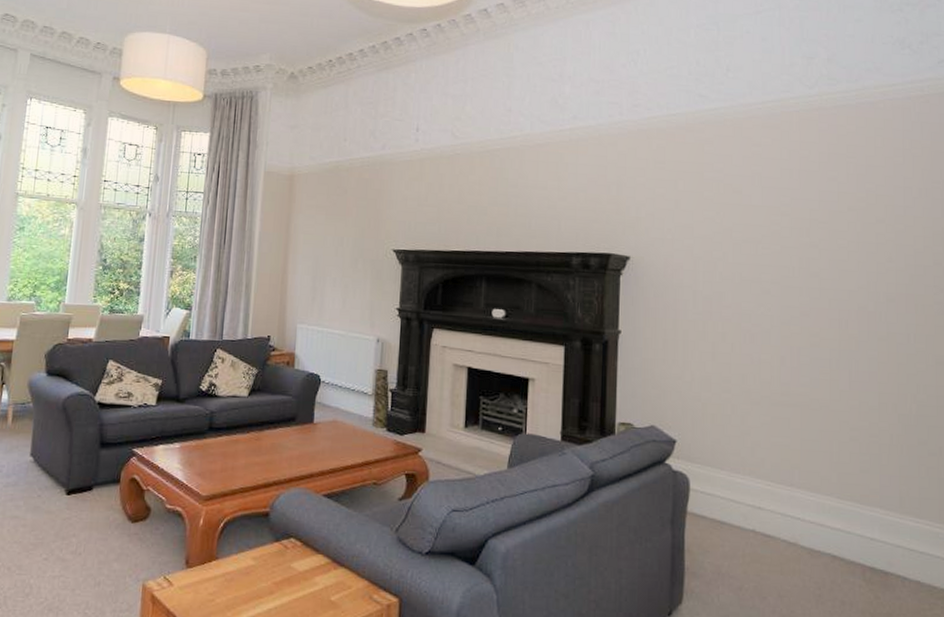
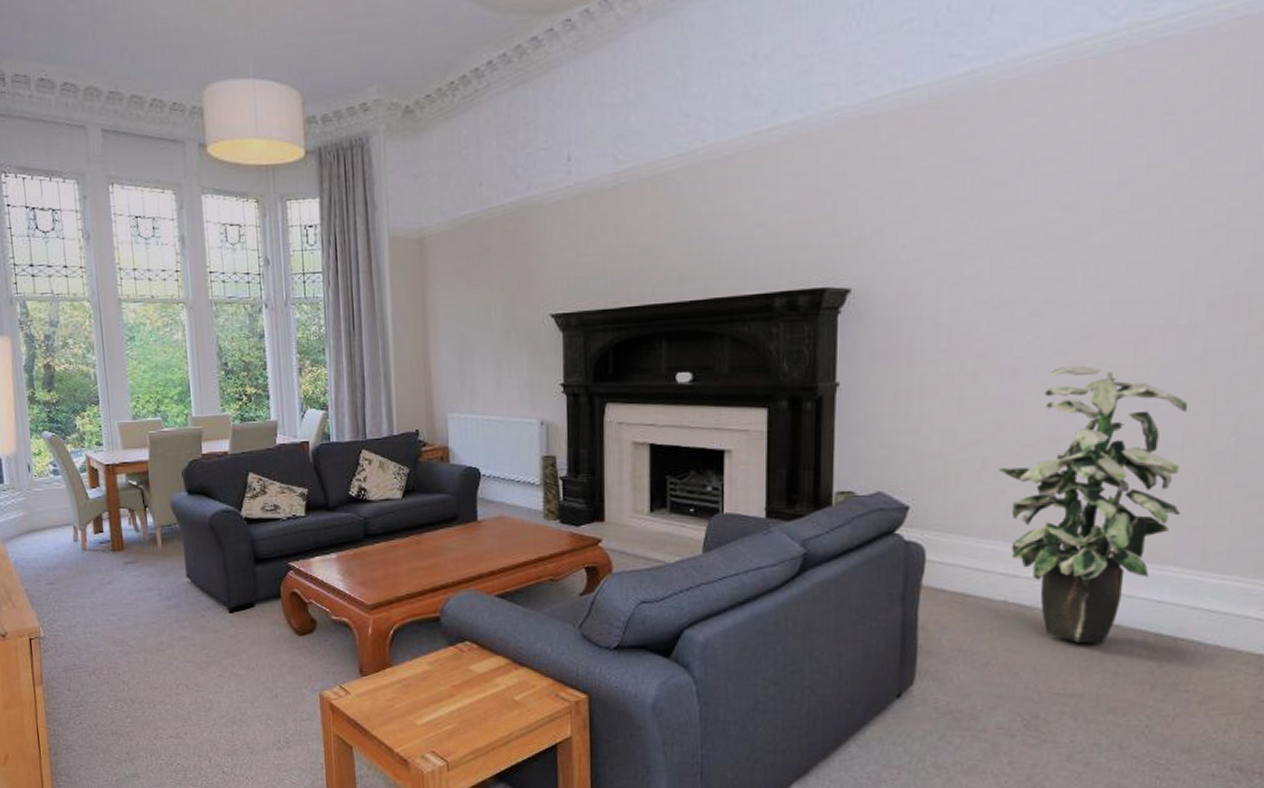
indoor plant: none [745,335,882,574] -> present [999,365,1189,644]

